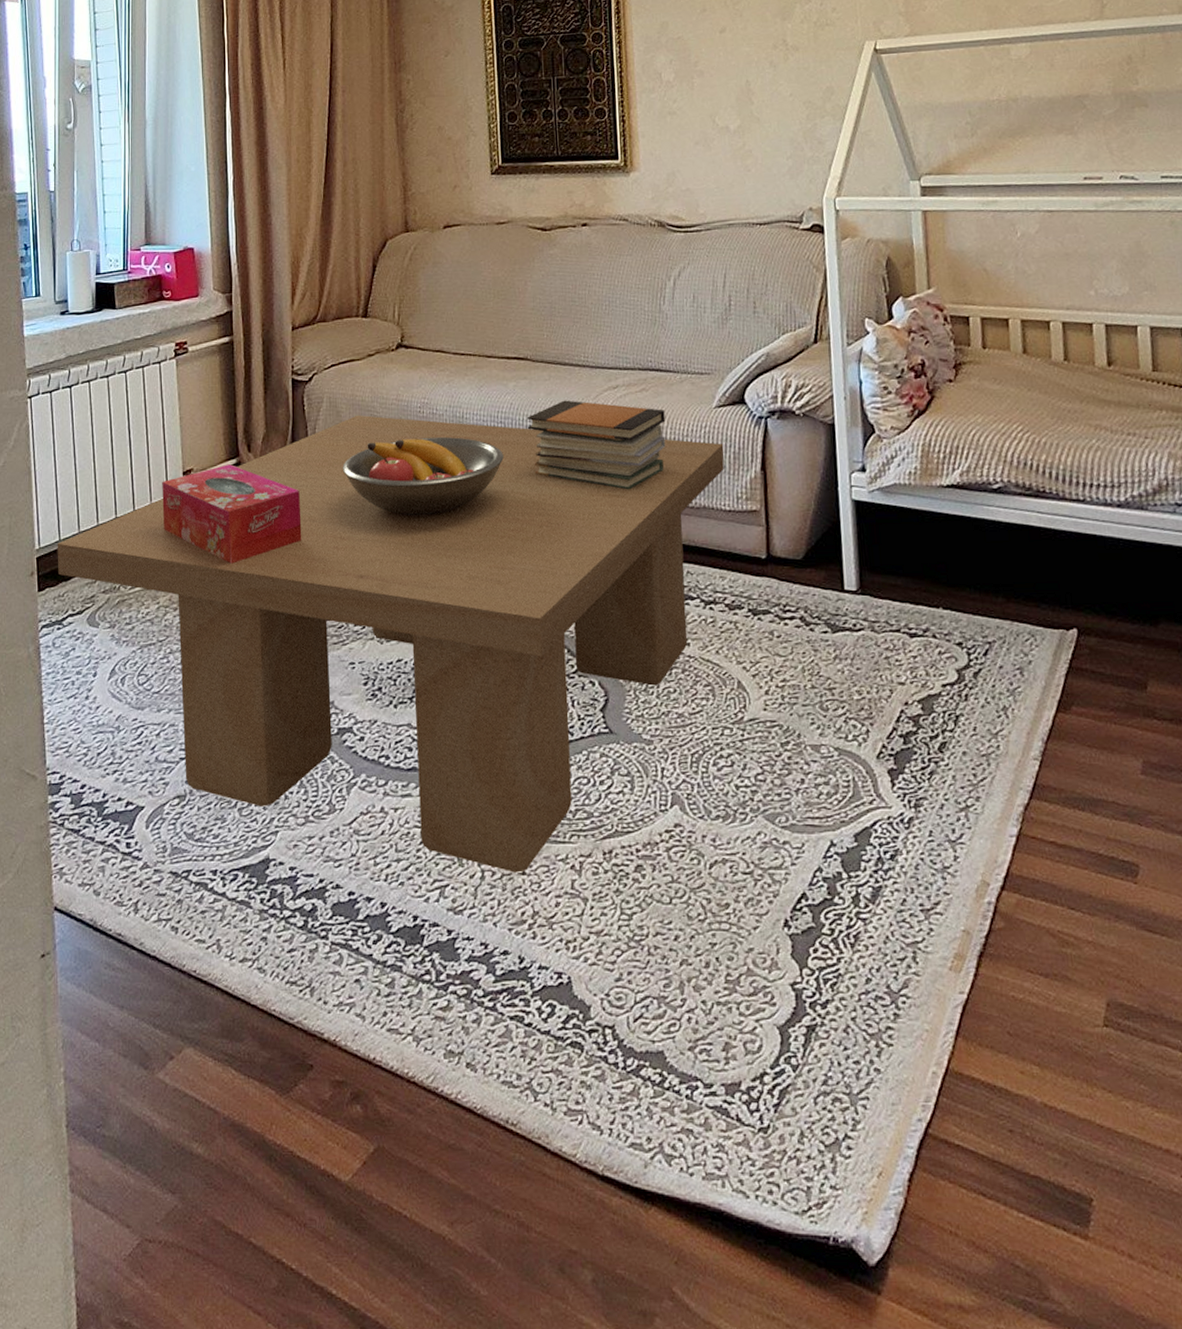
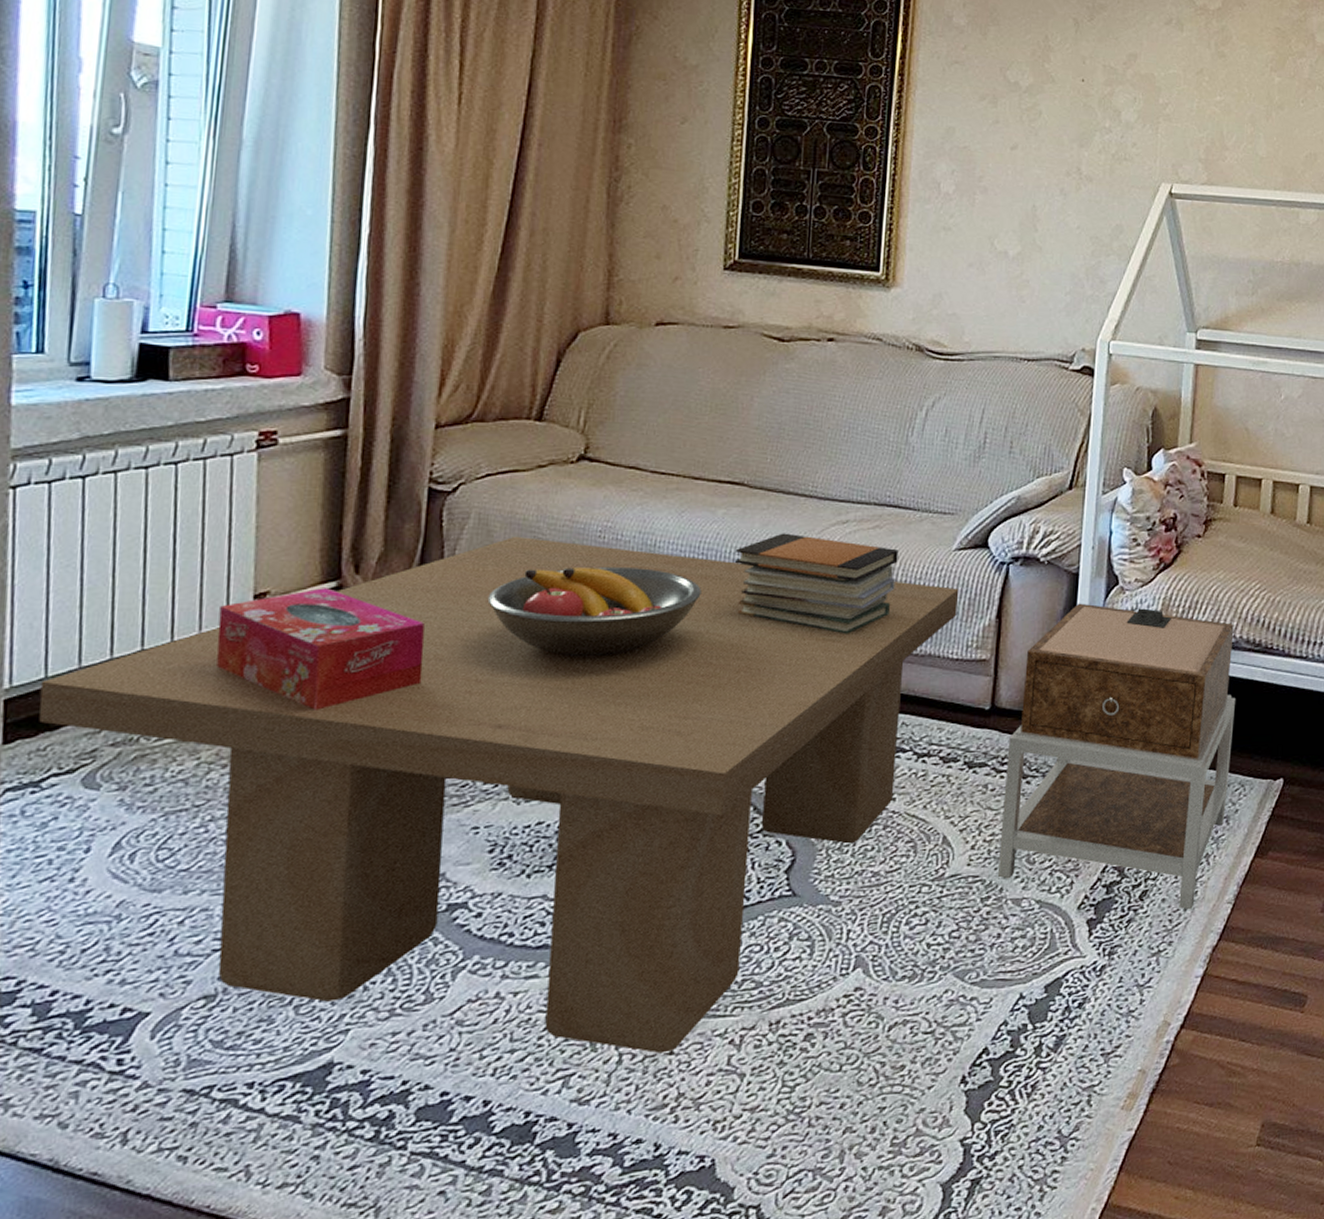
nightstand: none [788,452,1018,765] -> present [998,603,1236,910]

